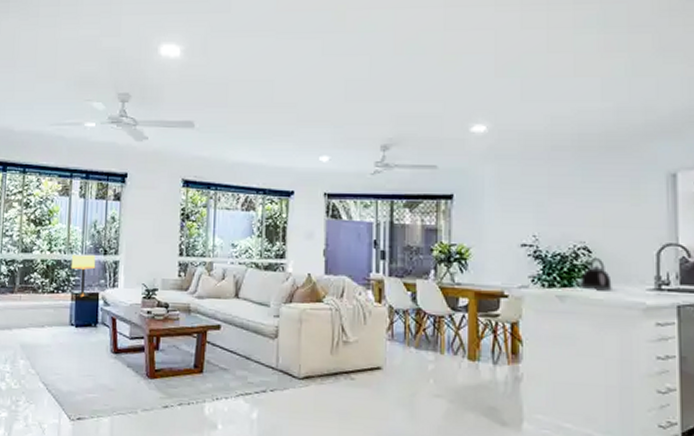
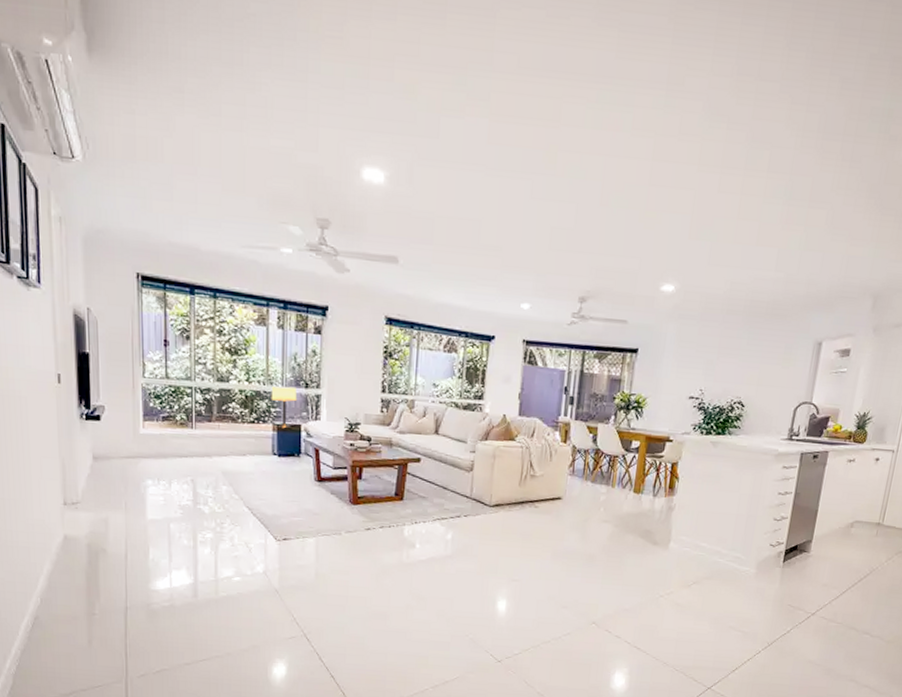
kettle: present [581,257,612,291] -> none [731,410,756,439]

